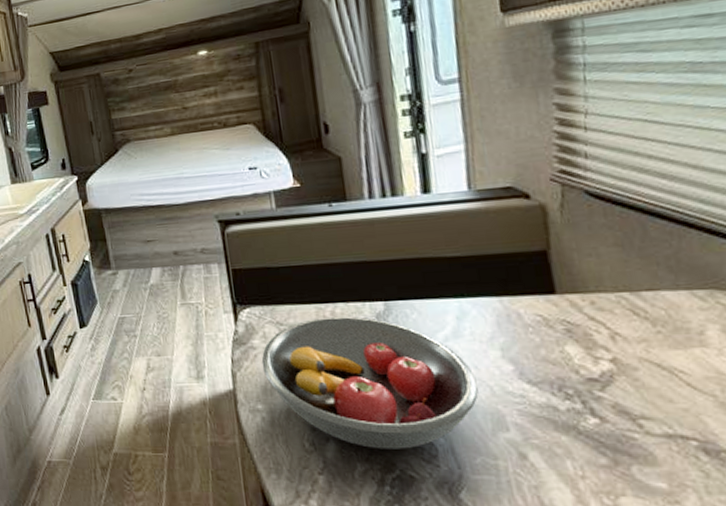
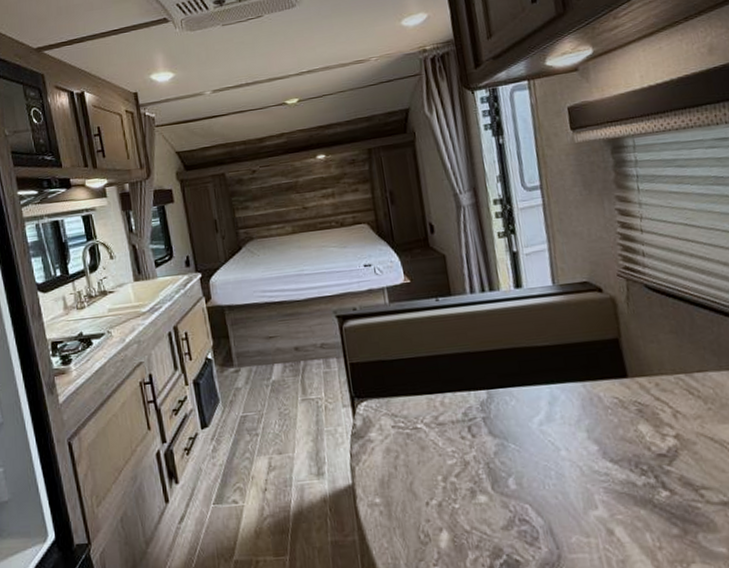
fruit bowl: present [261,316,479,449] -> none [378,405,570,536]

